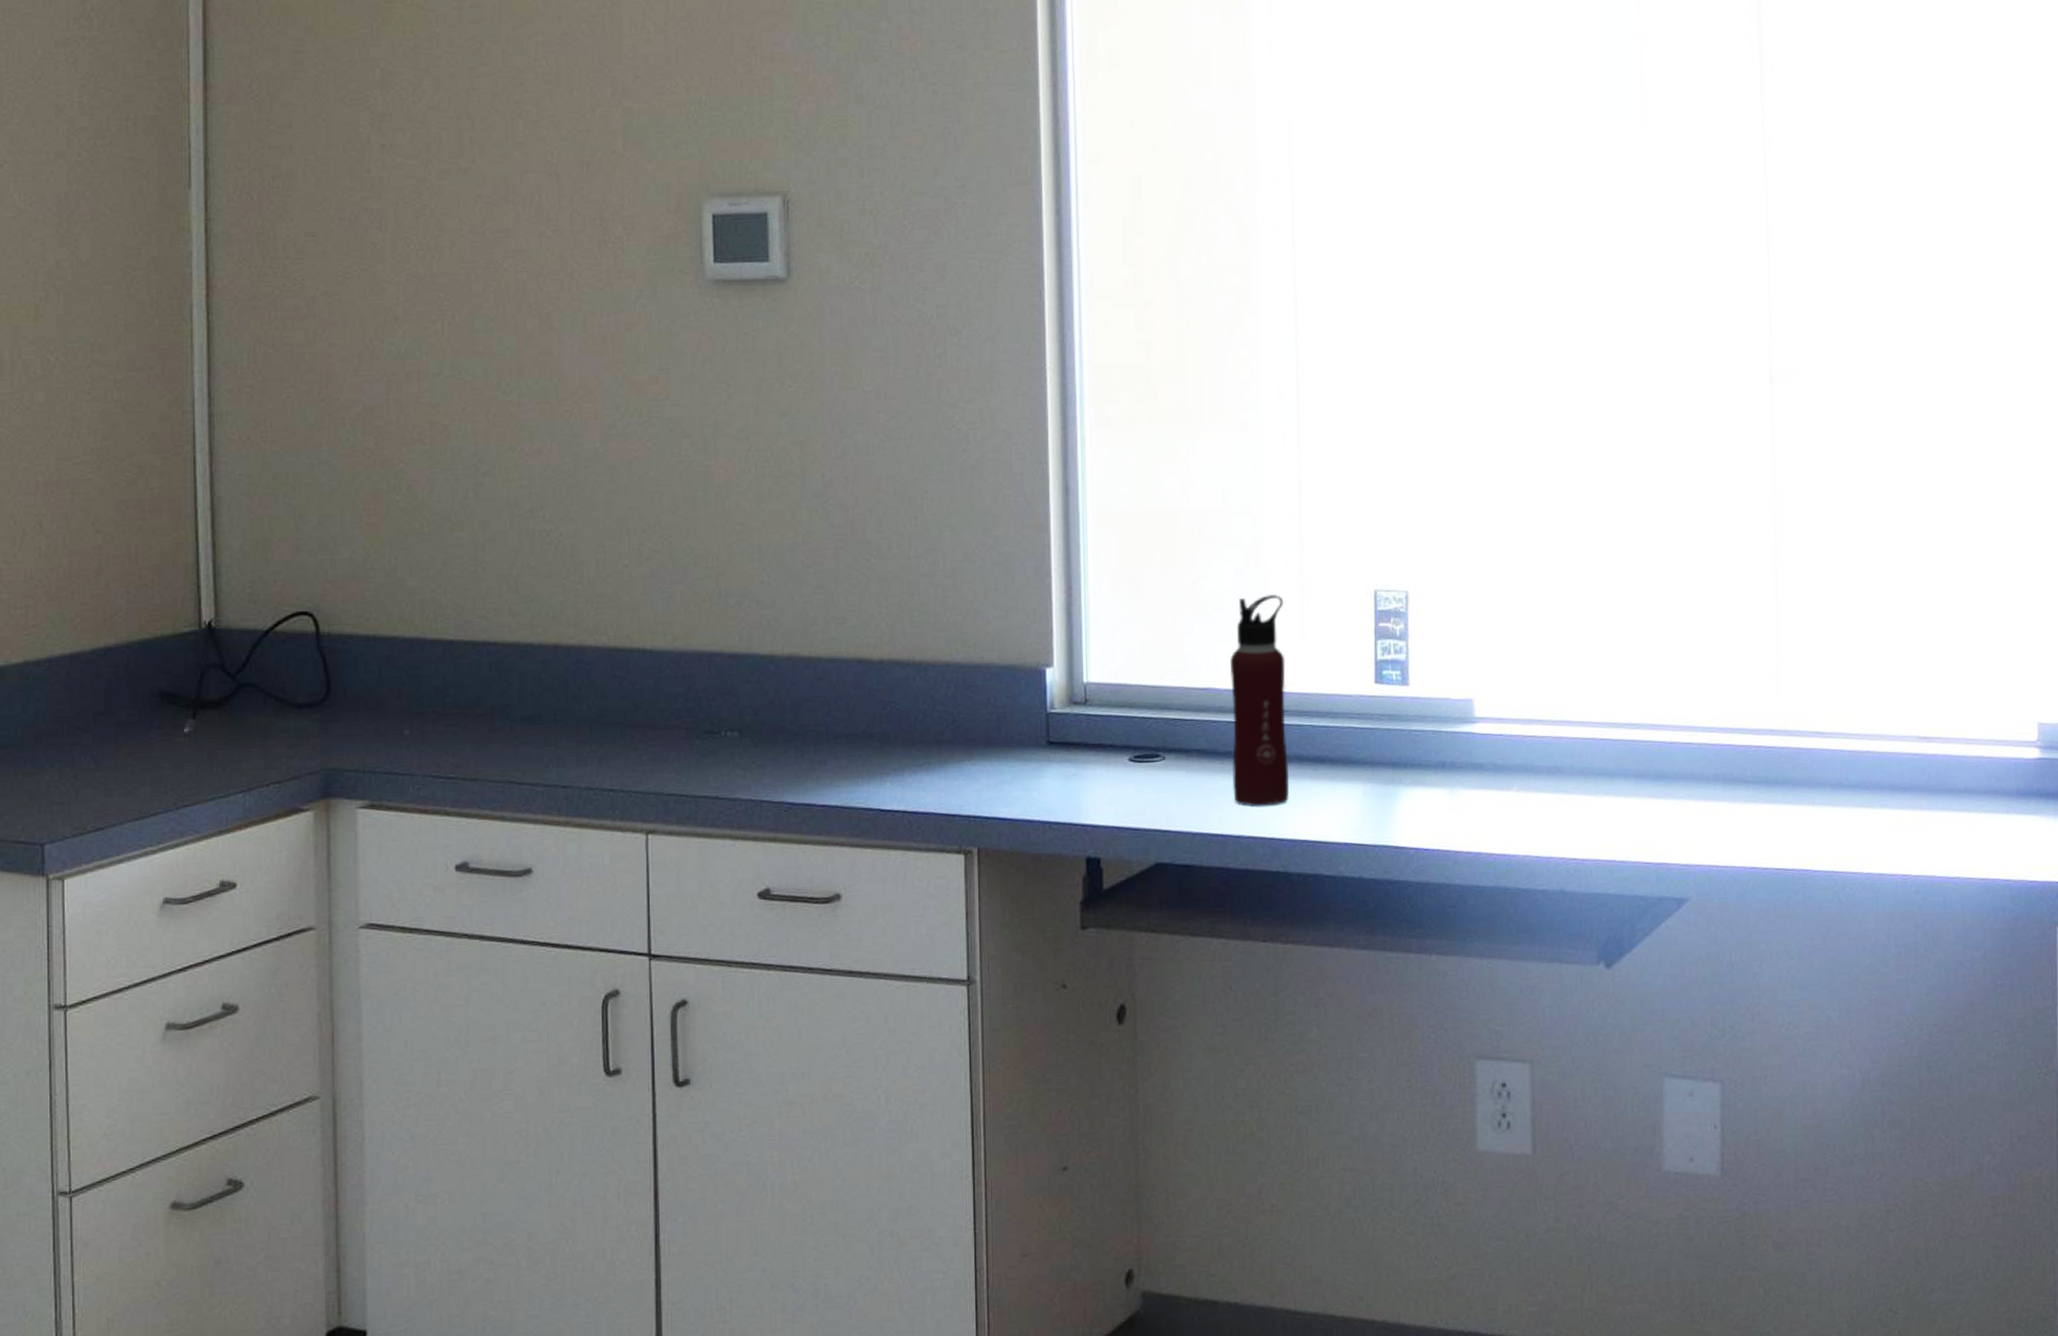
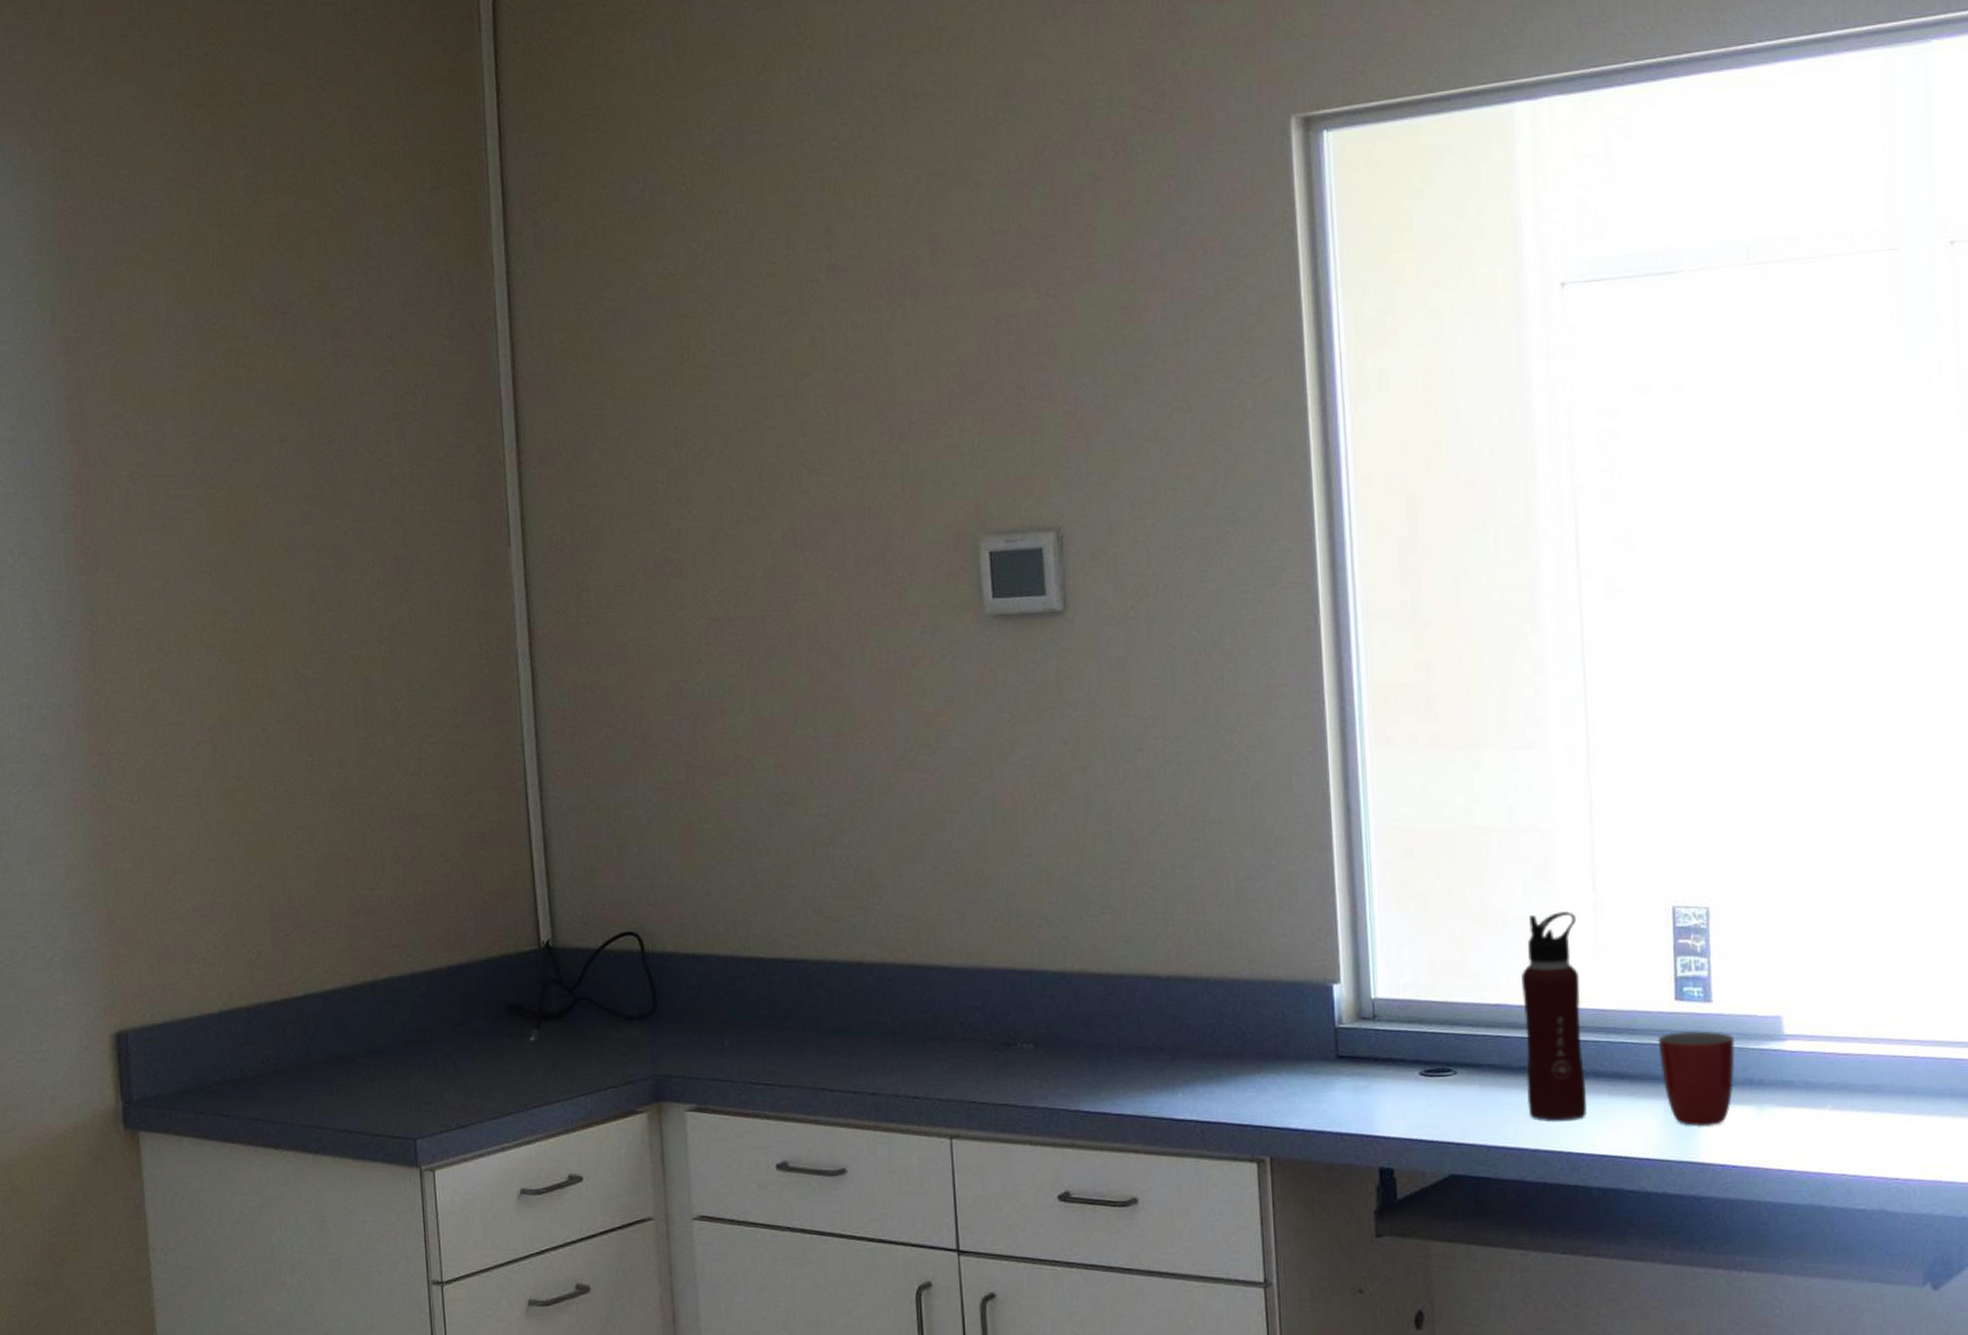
mug: none [1357,714,1430,810] -> present [1657,1030,1736,1127]

